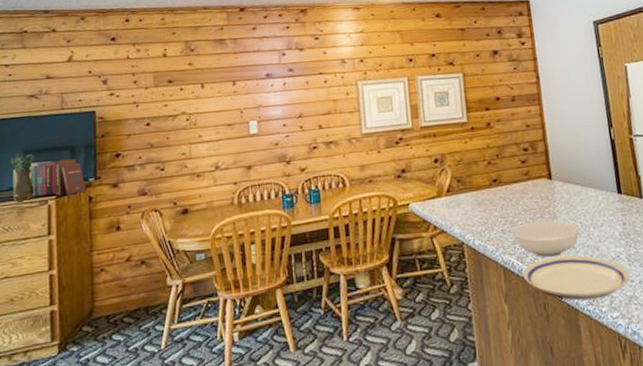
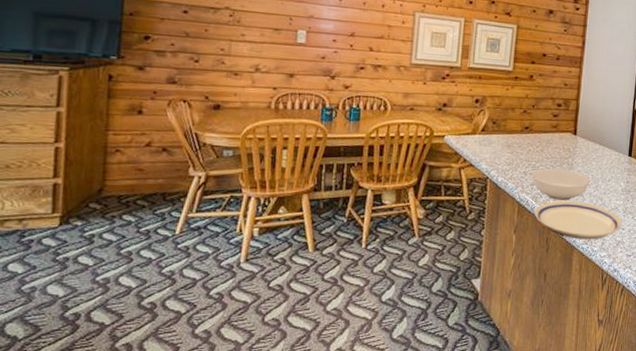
vase: present [8,153,35,202] -> none [13,14,47,68]
books: present [13,159,87,202] -> none [16,26,107,70]

